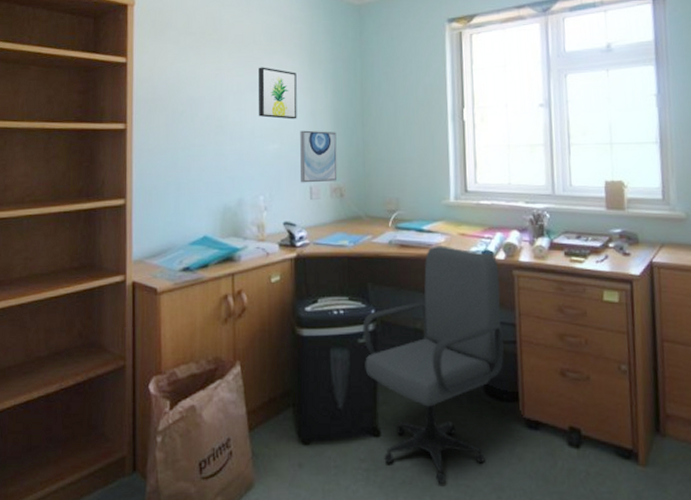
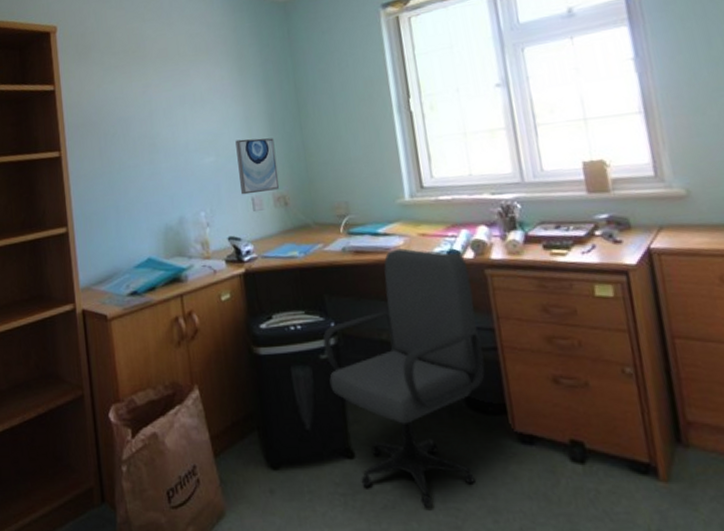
wall art: present [258,67,297,120] -> none [186,78,231,131]

